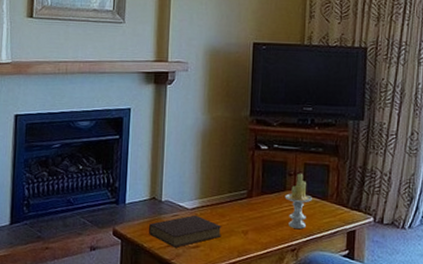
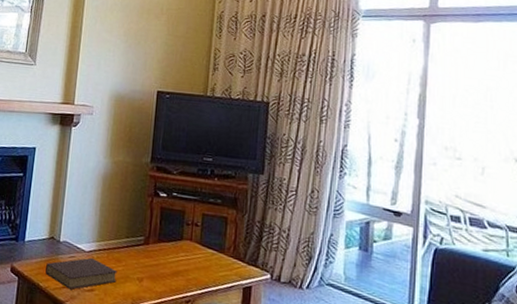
candle: present [284,174,312,229] -> none [181,224,209,281]

